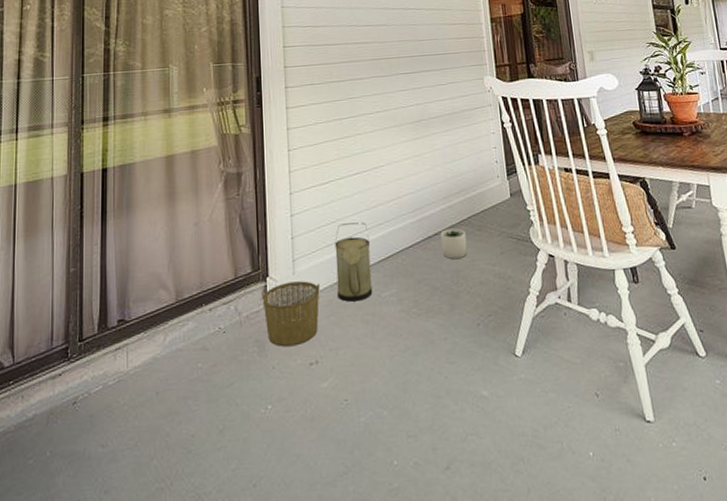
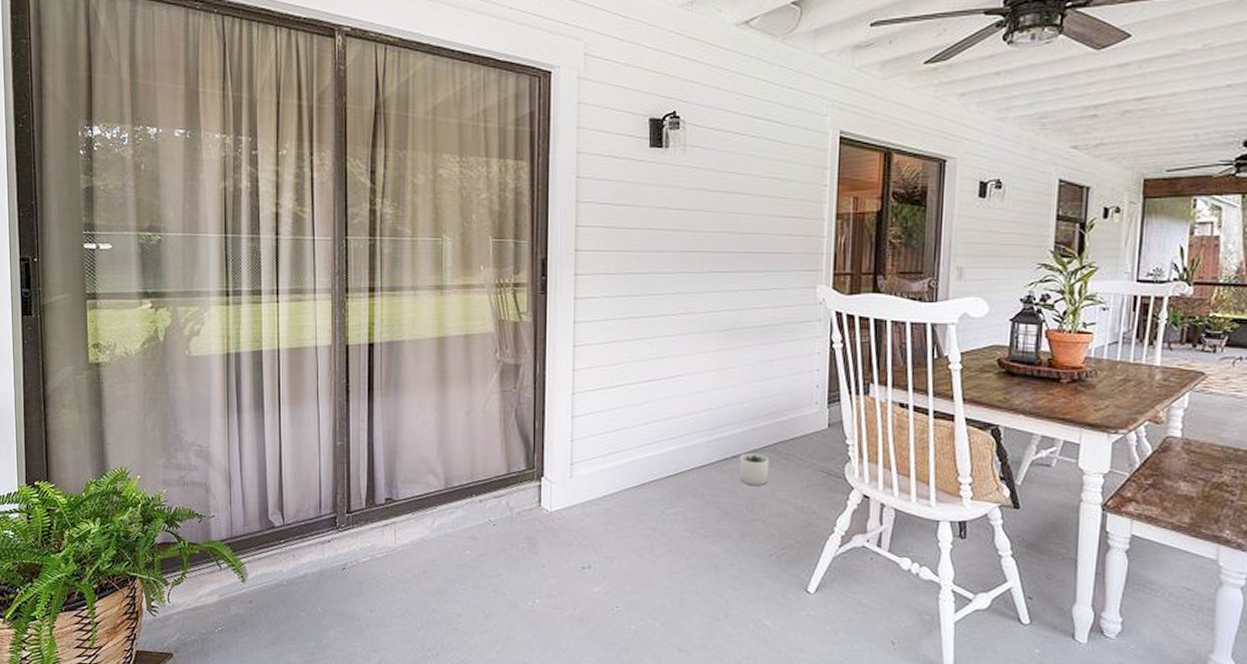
basket: present [262,281,320,347] -> none [536,485,598,549]
watering can: present [335,222,373,302] -> none [617,432,657,514]

